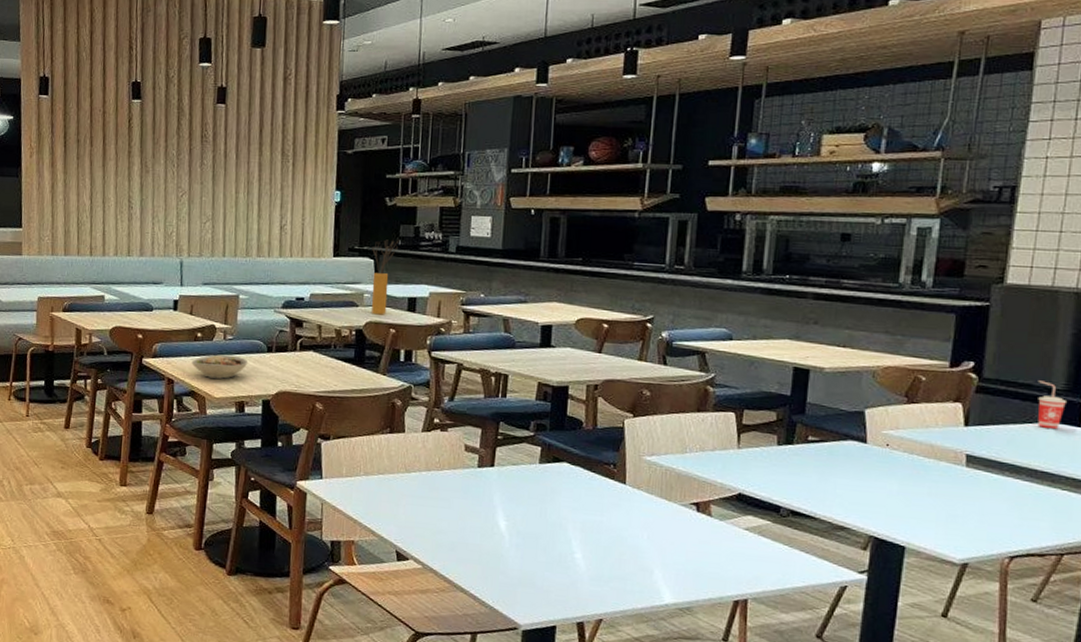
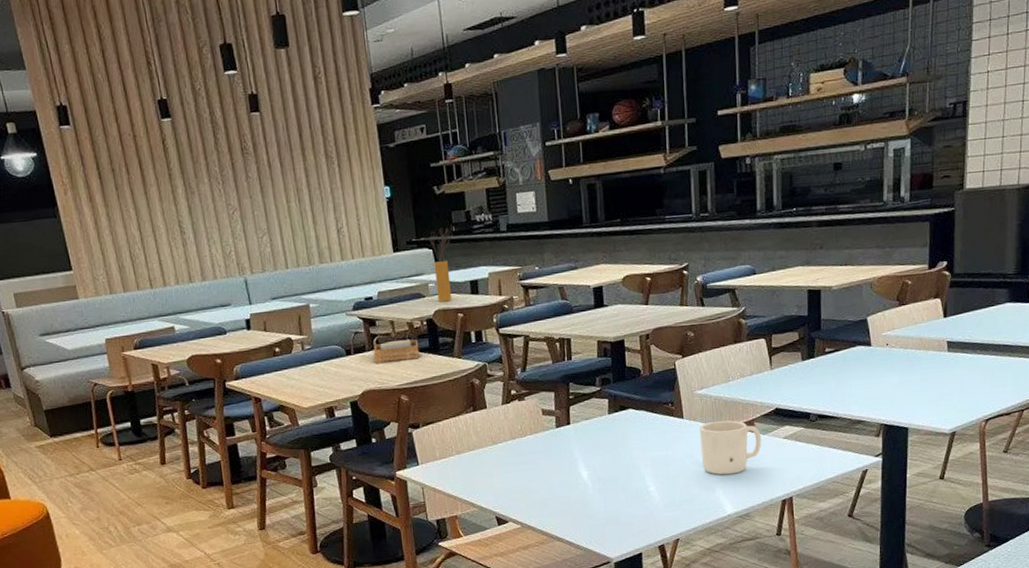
salad: present [191,354,248,379] -> none [275,364,330,390]
napkin holder: none [295,345,344,368] -> present [373,338,420,364]
mug: none [641,494,718,559] -> present [700,420,762,475]
beverage cup: present [1038,380,1066,429] -> none [995,268,1017,308]

